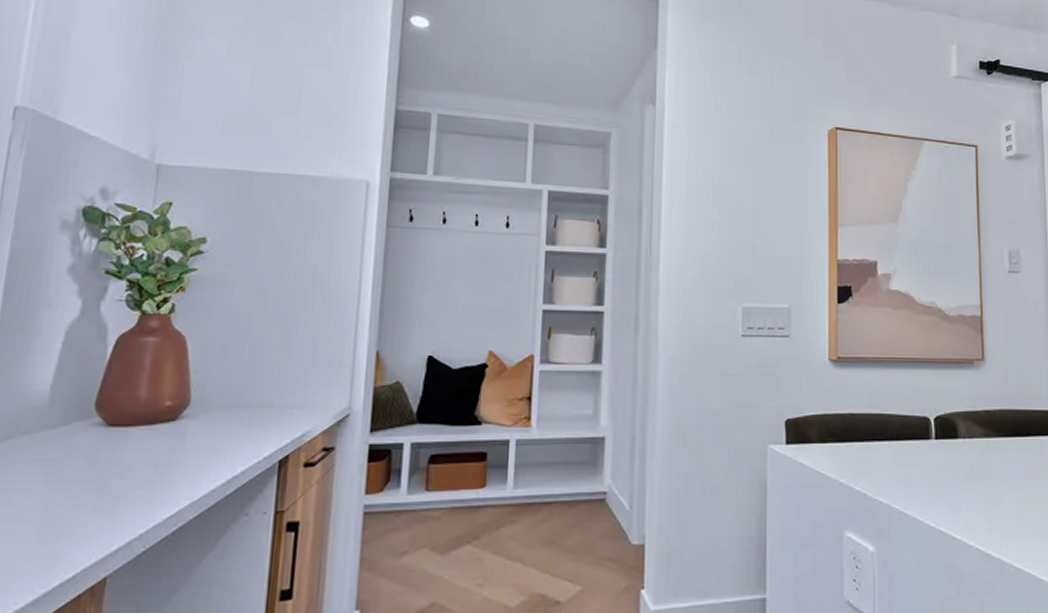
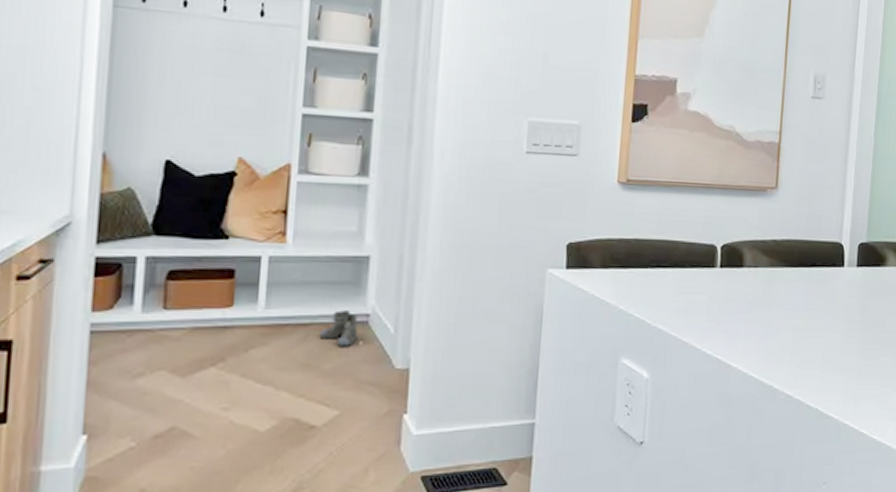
boots: none [562,489,597,525] -> present [319,310,358,348]

